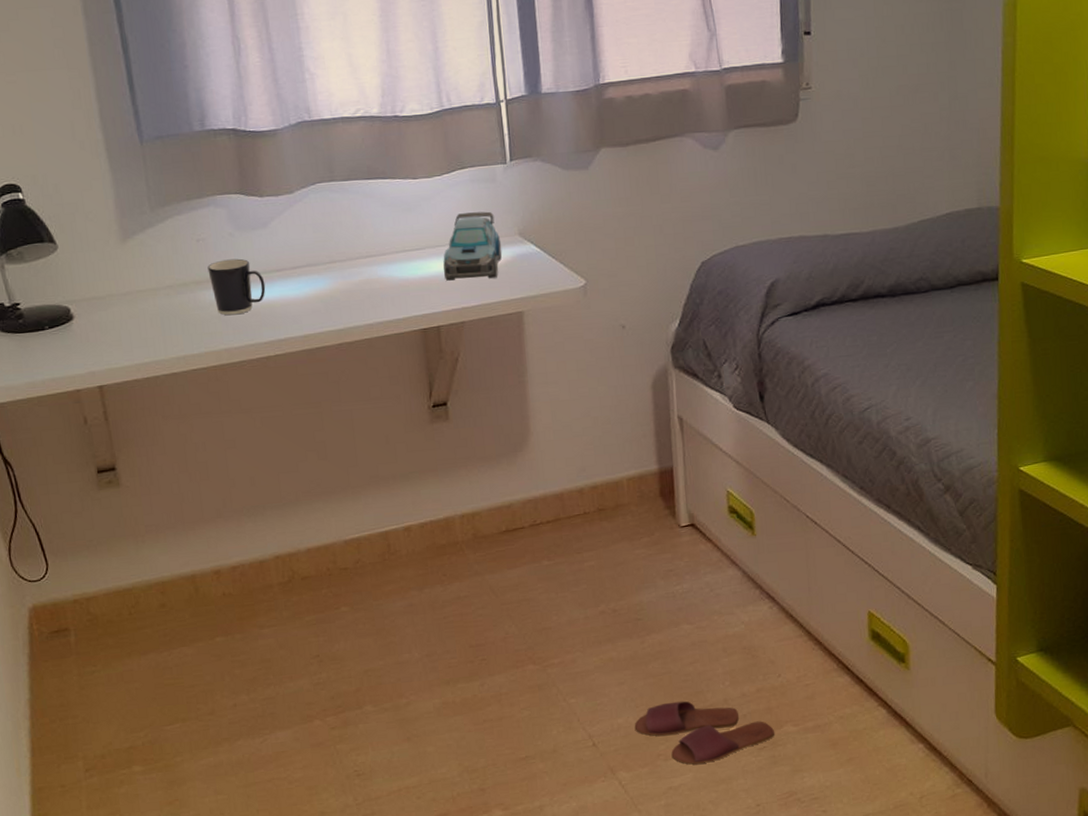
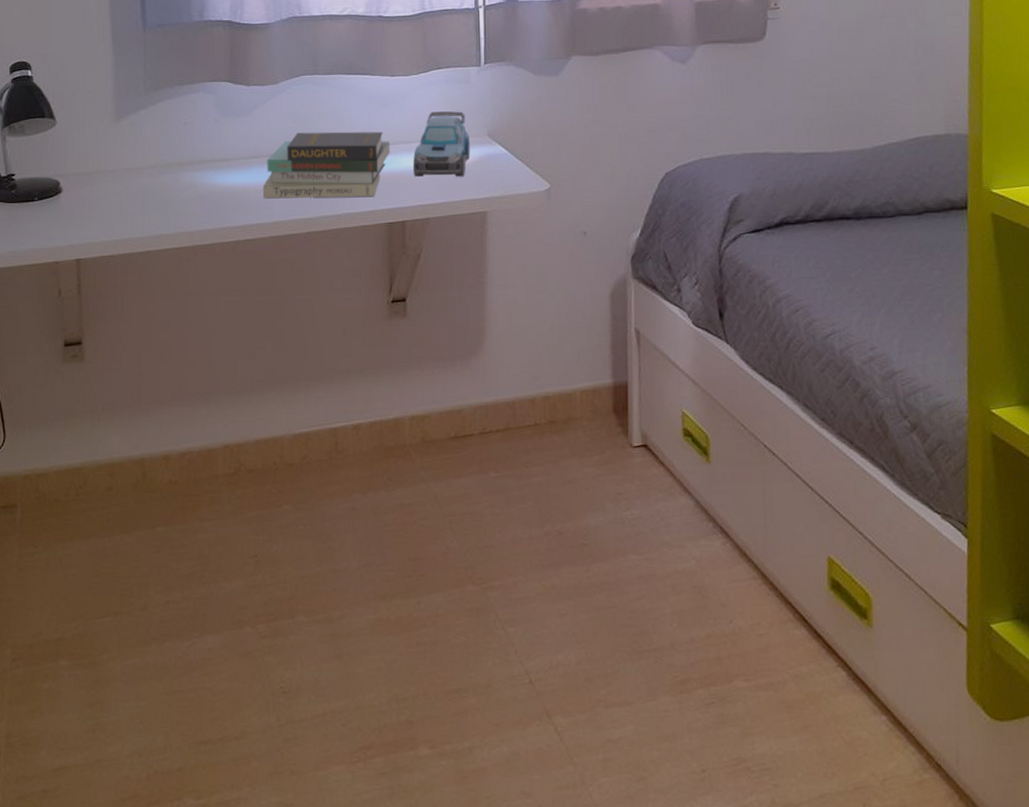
mug: present [207,258,266,316] -> none [191,143,243,198]
books: none [288,237,419,313] -> present [263,131,390,199]
slippers: present [635,700,775,765] -> none [575,641,725,715]

